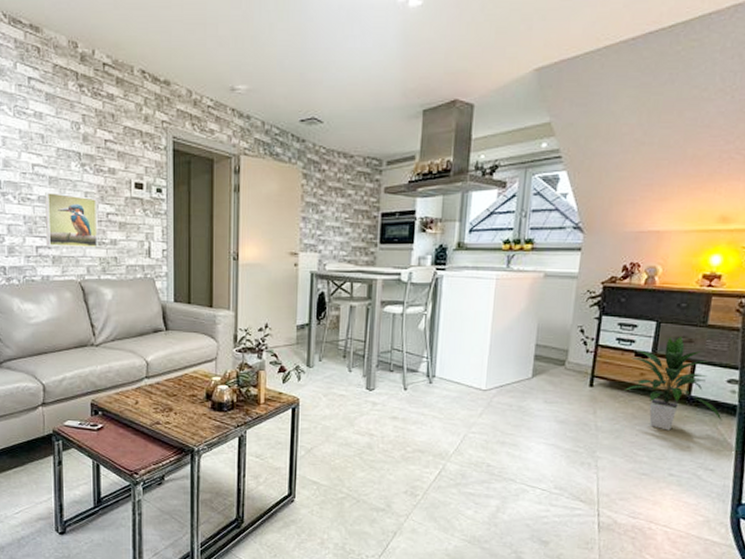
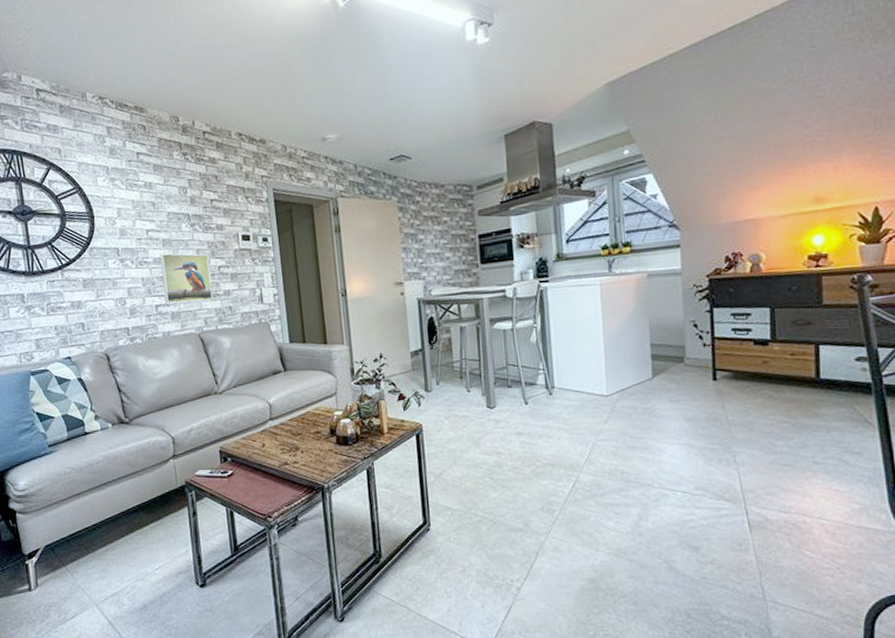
indoor plant: present [623,336,722,431] -> none [749,320,858,417]

